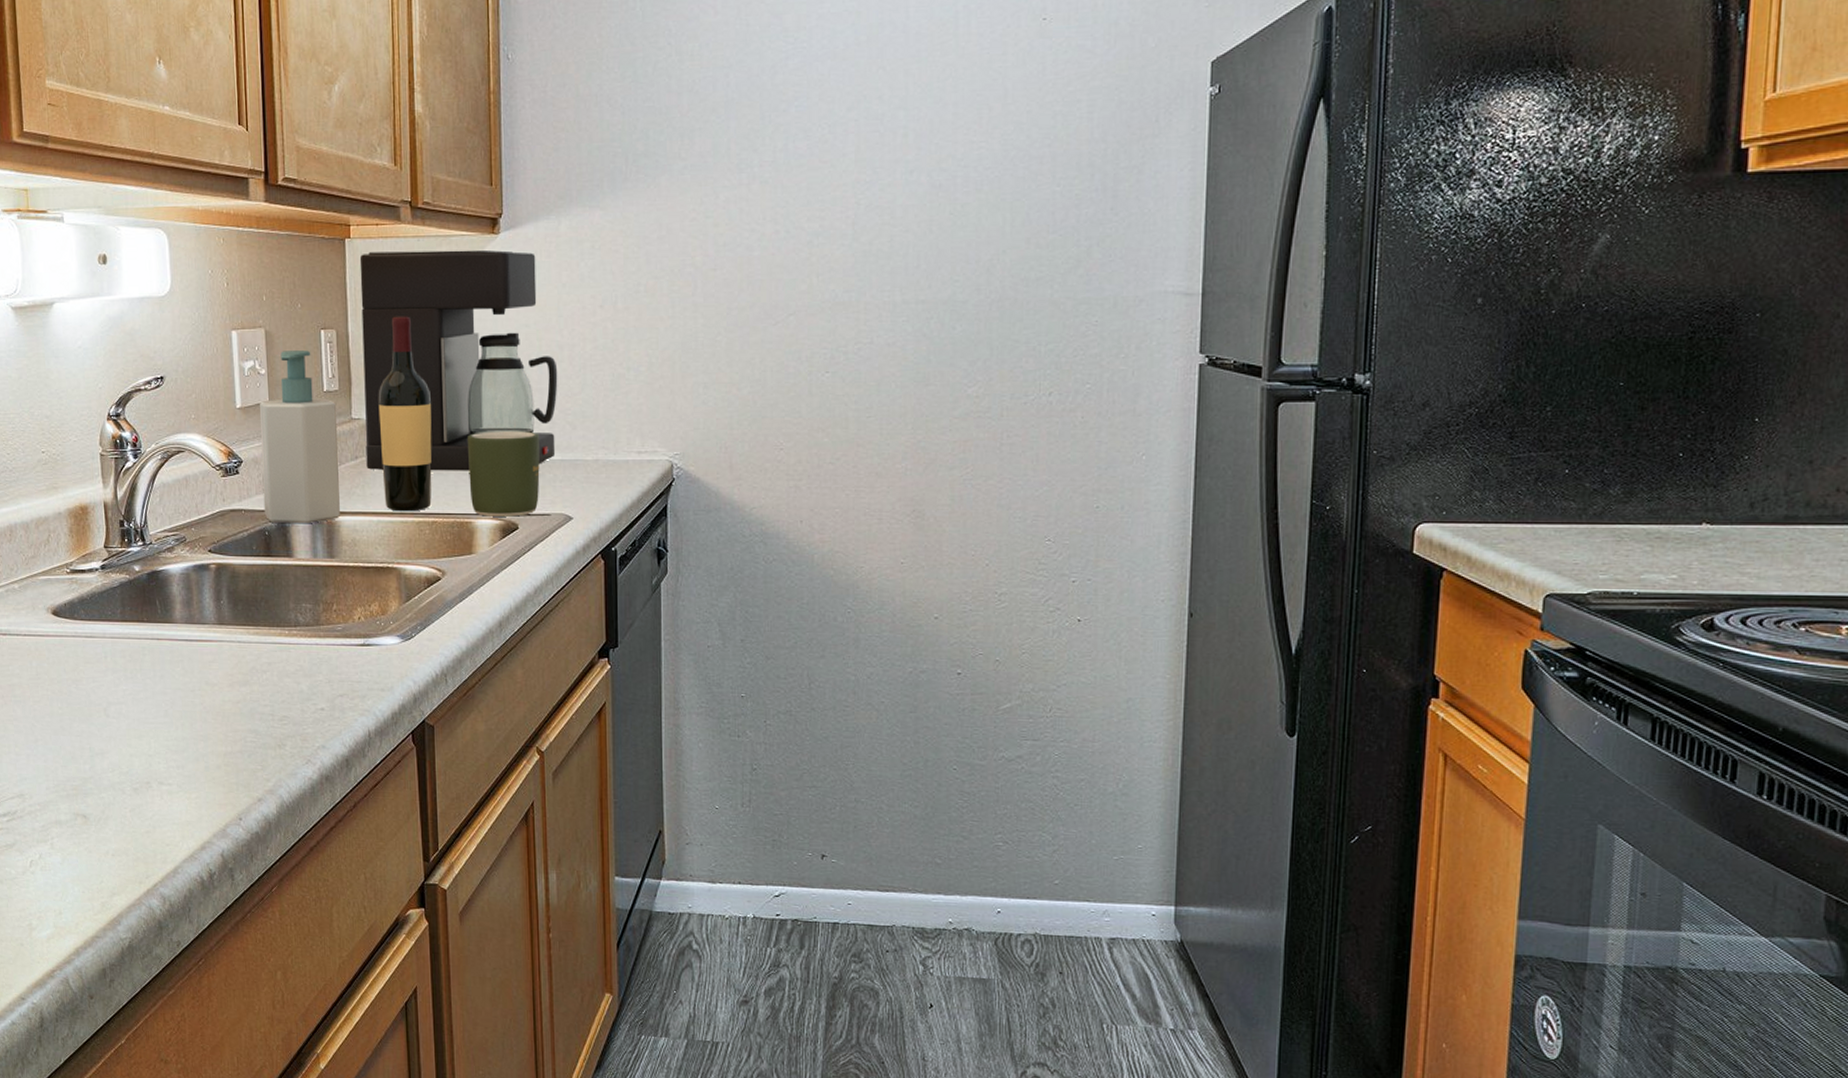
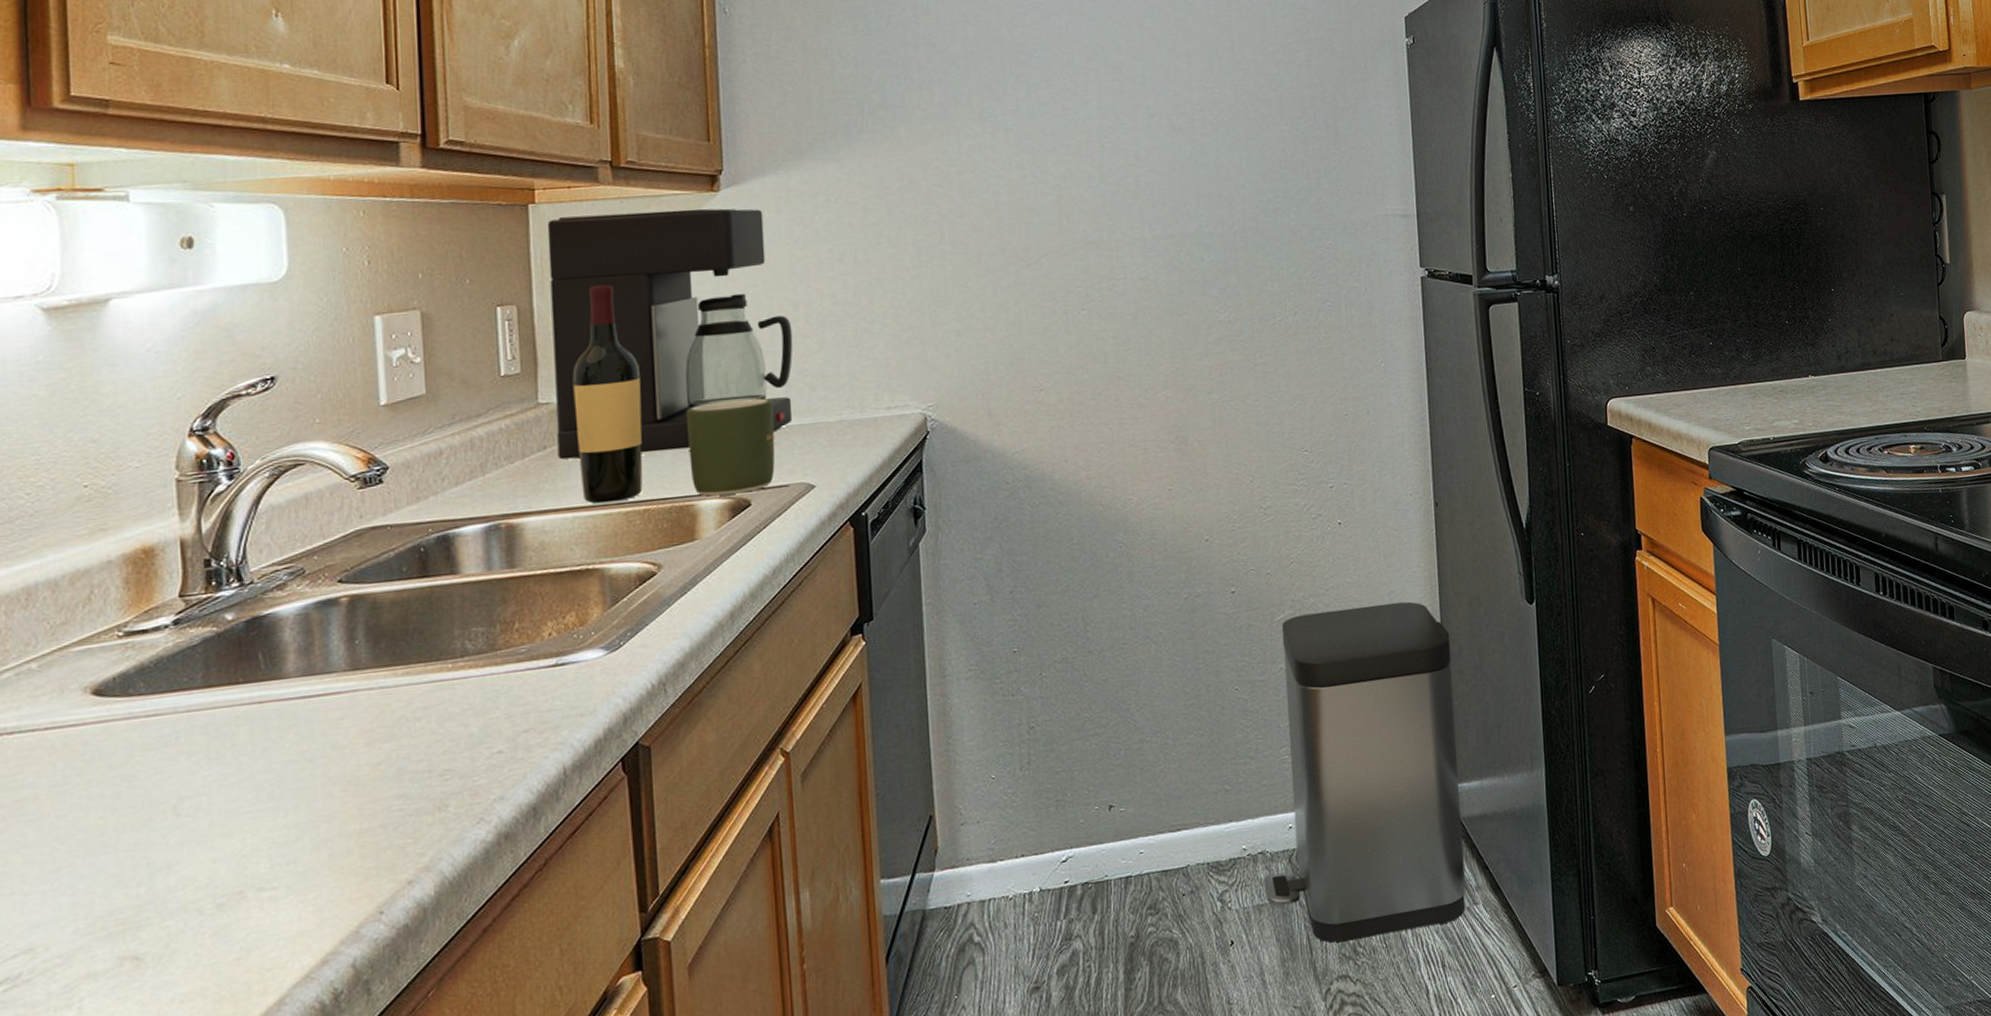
soap bottle: present [259,350,340,524] -> none [412,331,523,536]
pedal bin: none [967,707,1192,1040] -> present [1263,601,1466,943]

